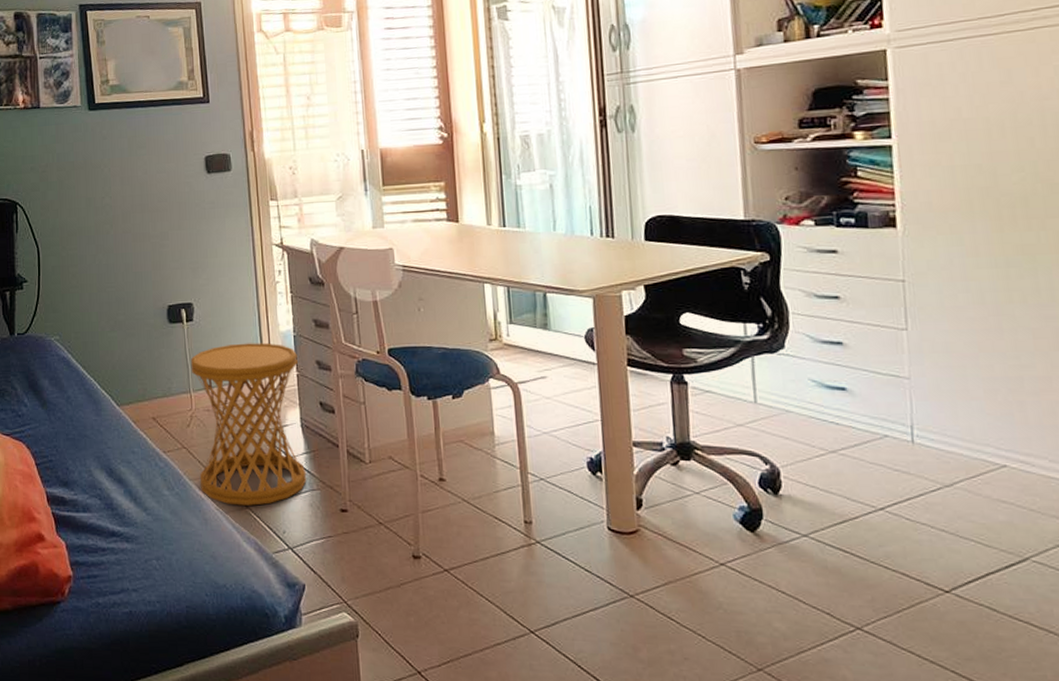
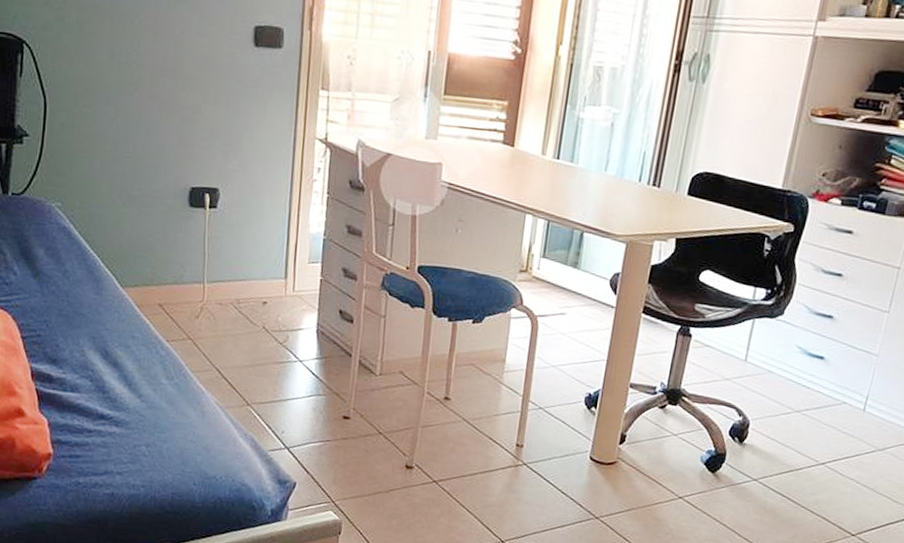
side table: present [190,343,307,506] -> none [202,238,324,404]

